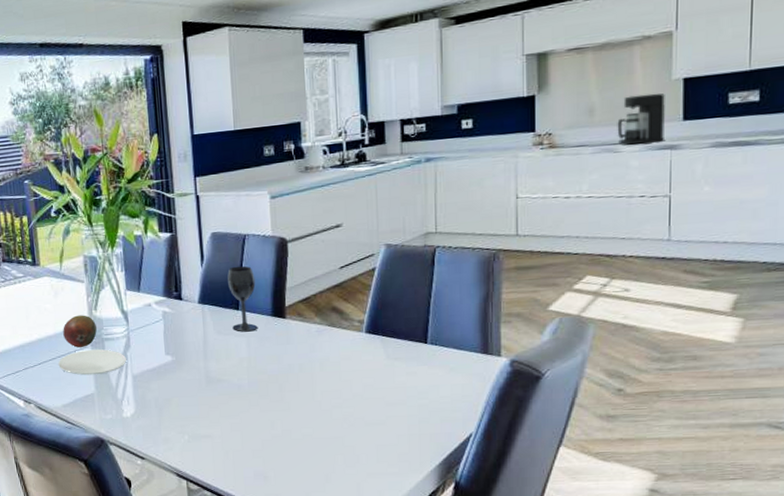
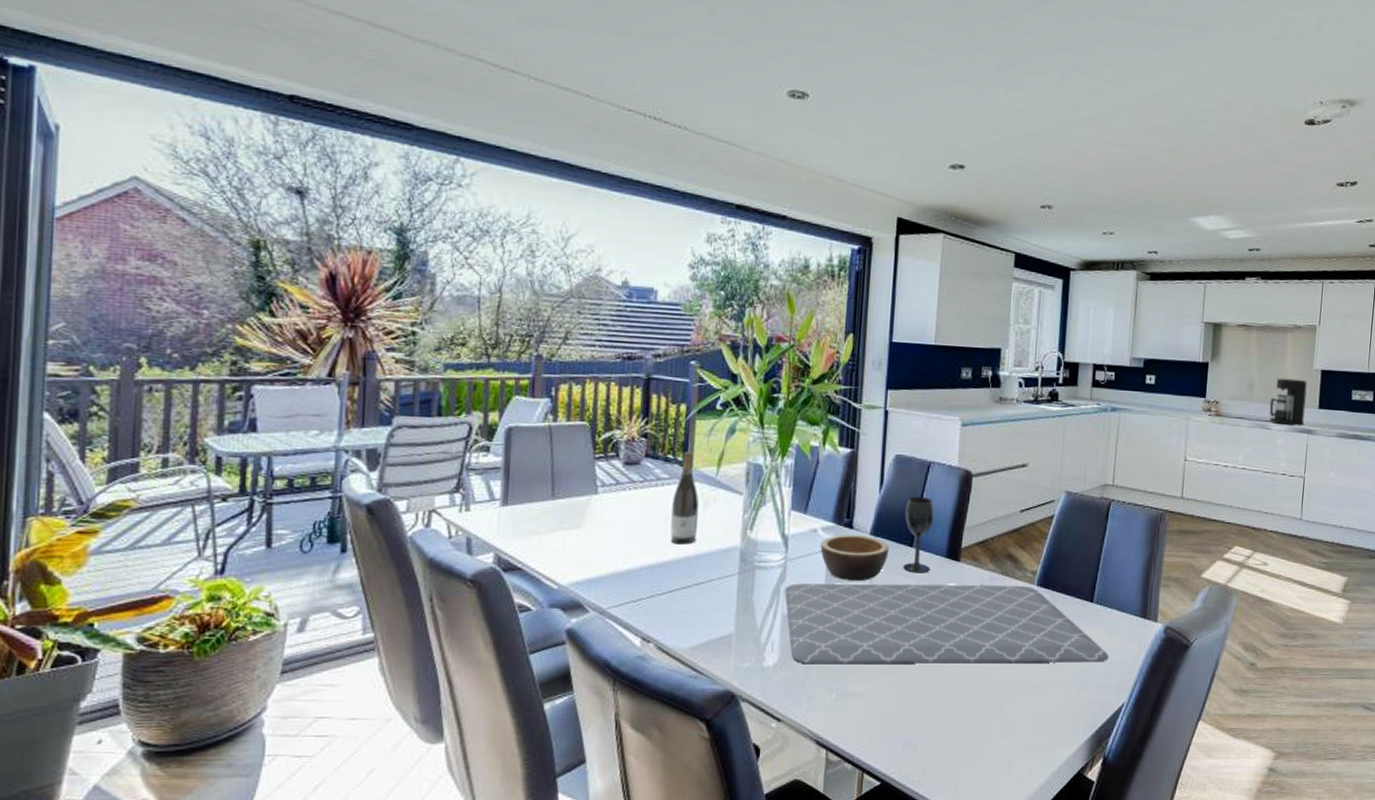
wine bottle: none [29,254,53,327] -> present [670,452,700,545]
plate: present [58,349,126,376] -> none [694,579,778,611]
fruit: present [63,315,97,348] -> none [706,534,749,575]
placemat: none [132,334,451,414] -> present [785,583,1109,665]
bowl: none [155,304,218,344] -> present [820,535,889,582]

